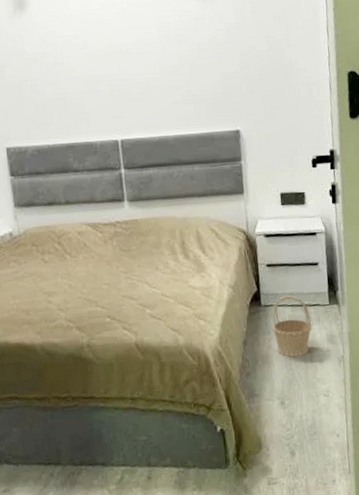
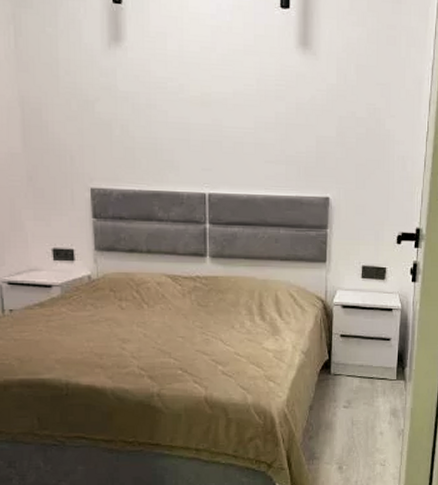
basket: present [272,295,312,357] -> none [339,366,377,426]

